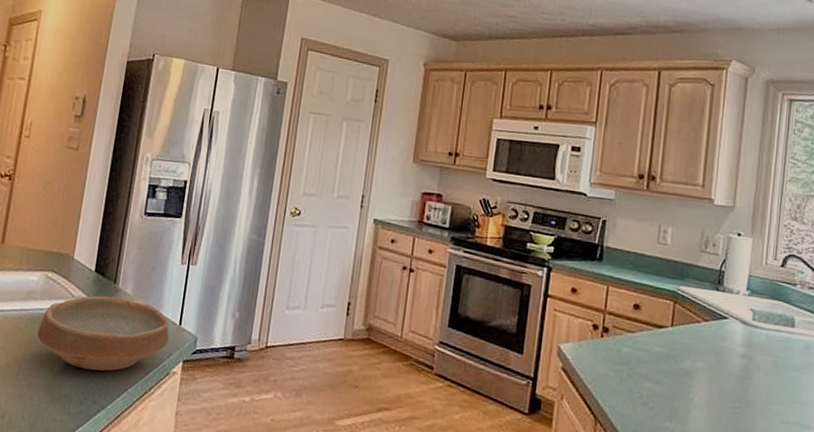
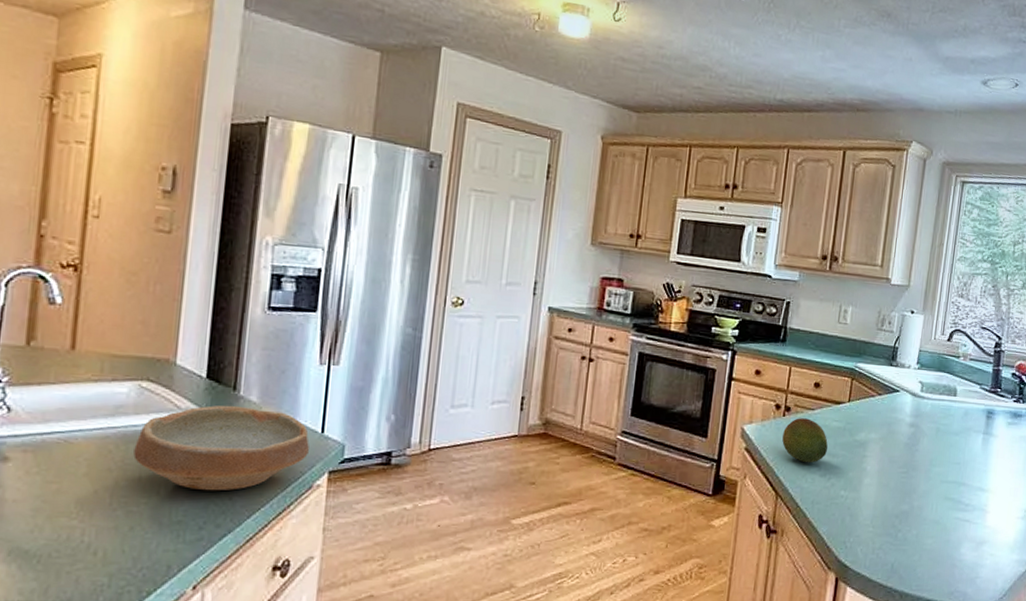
fruit: none [600,340,651,389] -> present [782,418,828,463]

